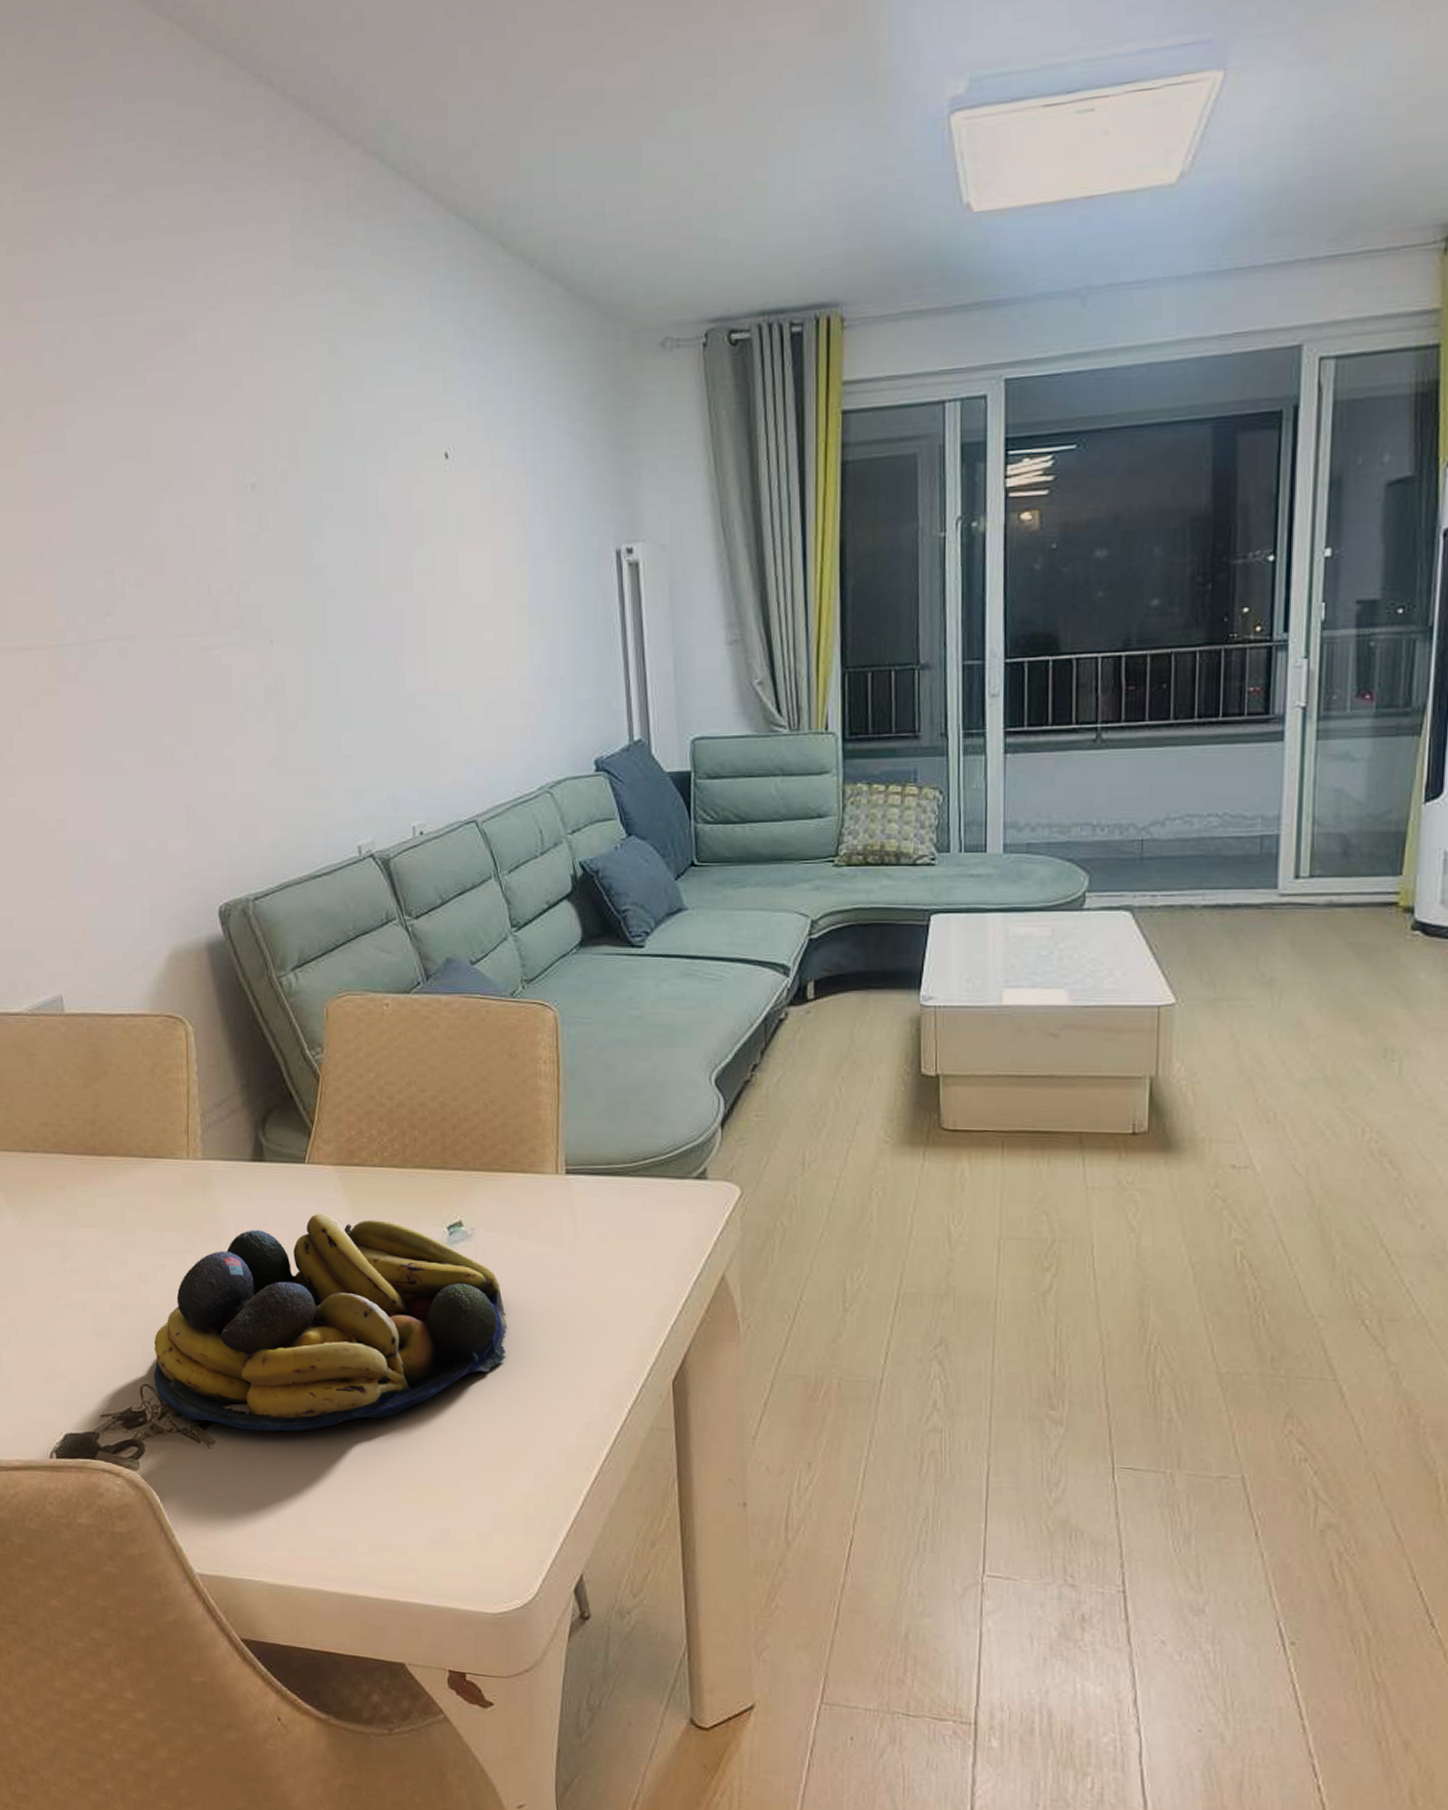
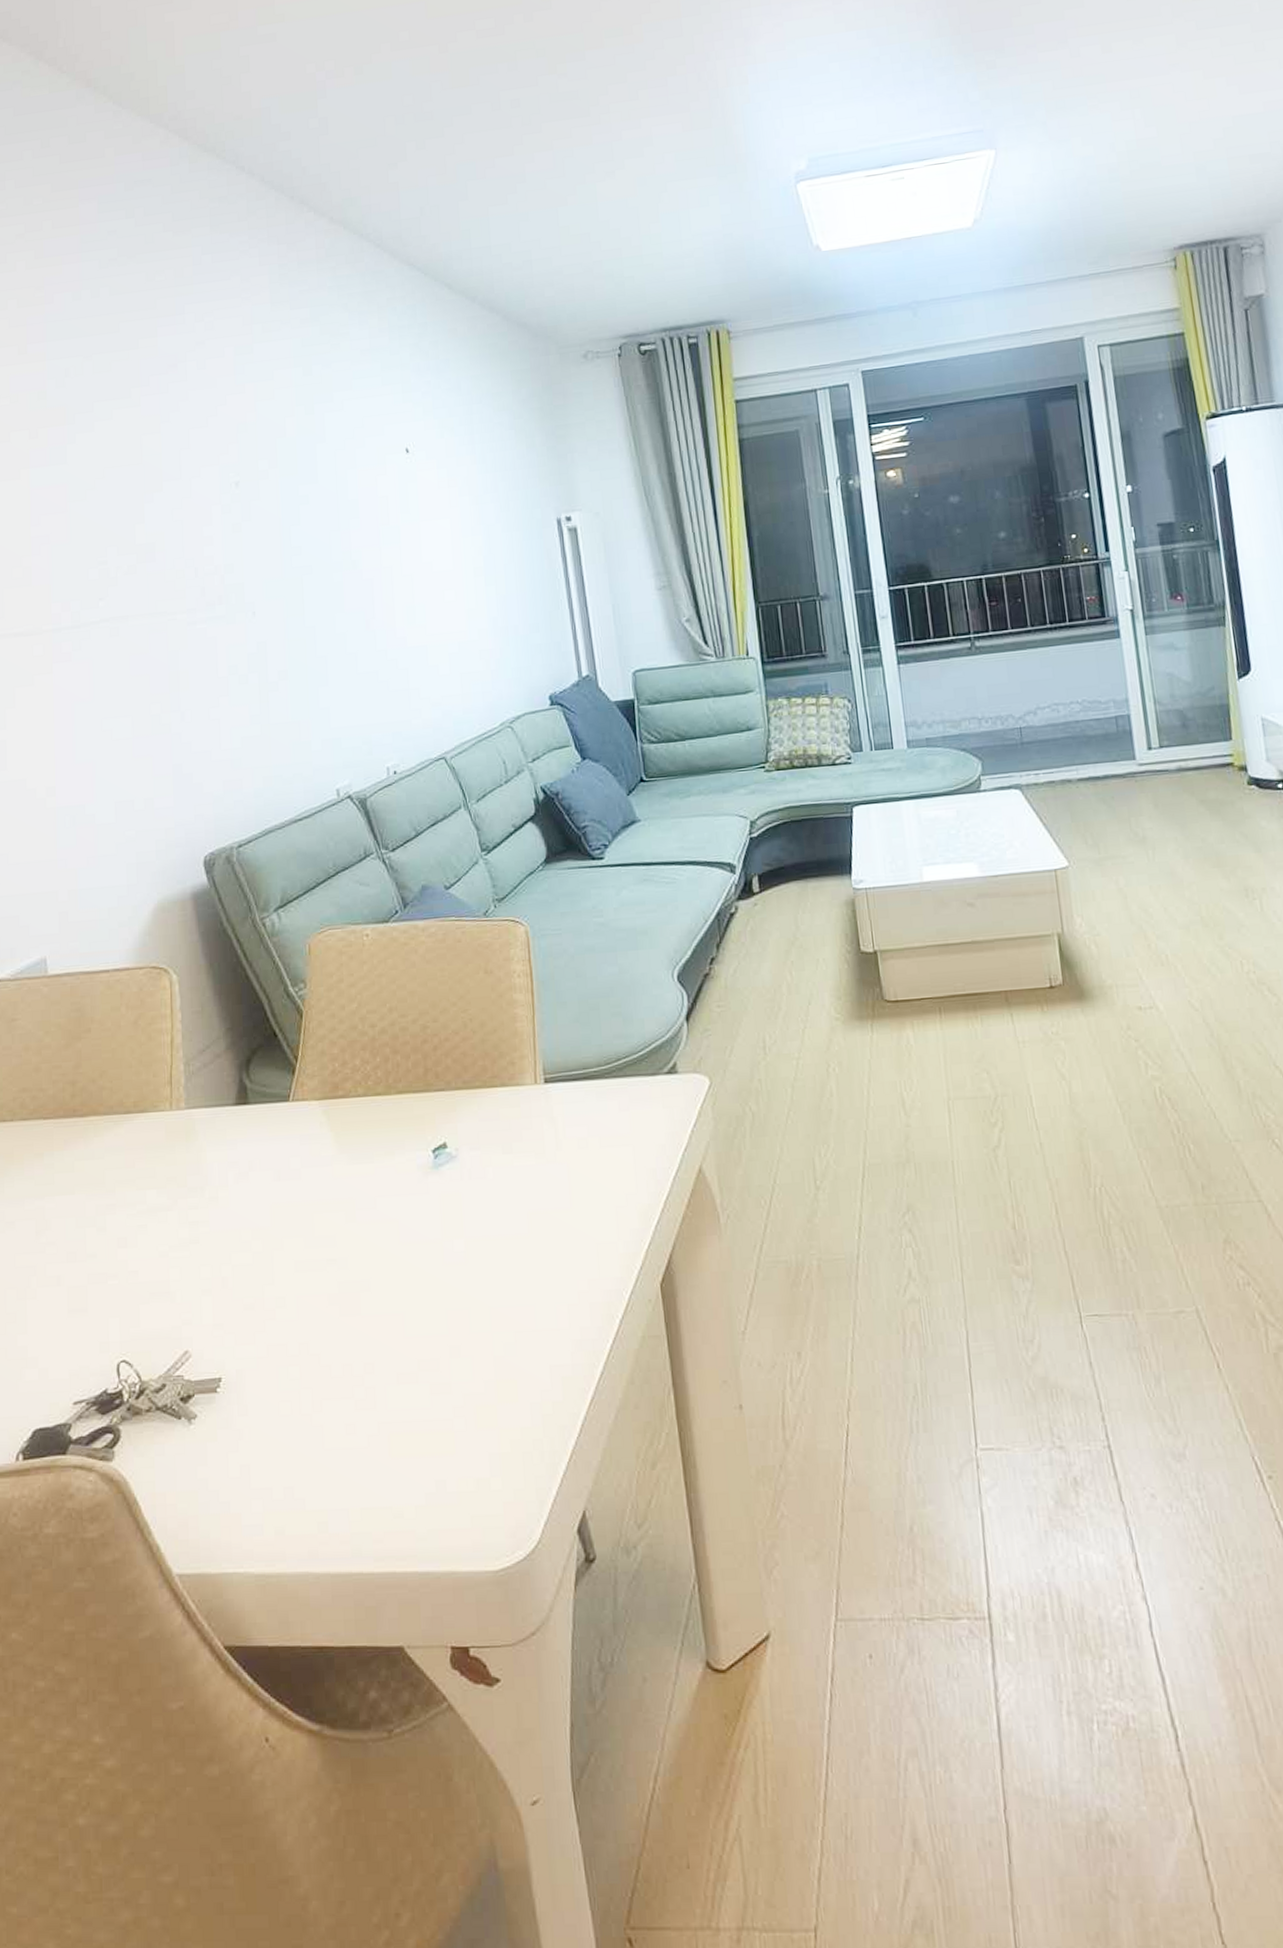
fruit bowl: present [153,1213,508,1432] -> none [132,1151,497,1398]

